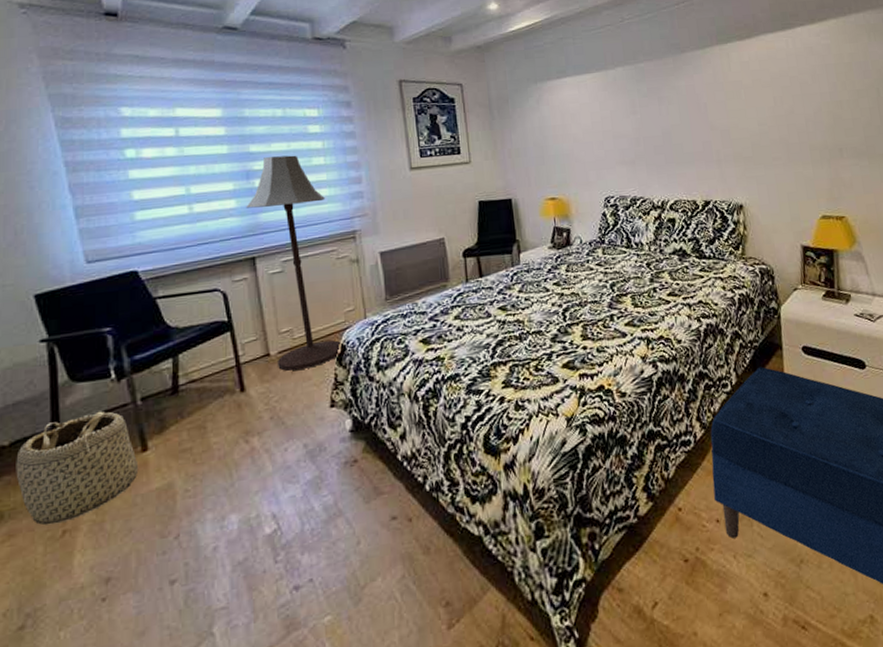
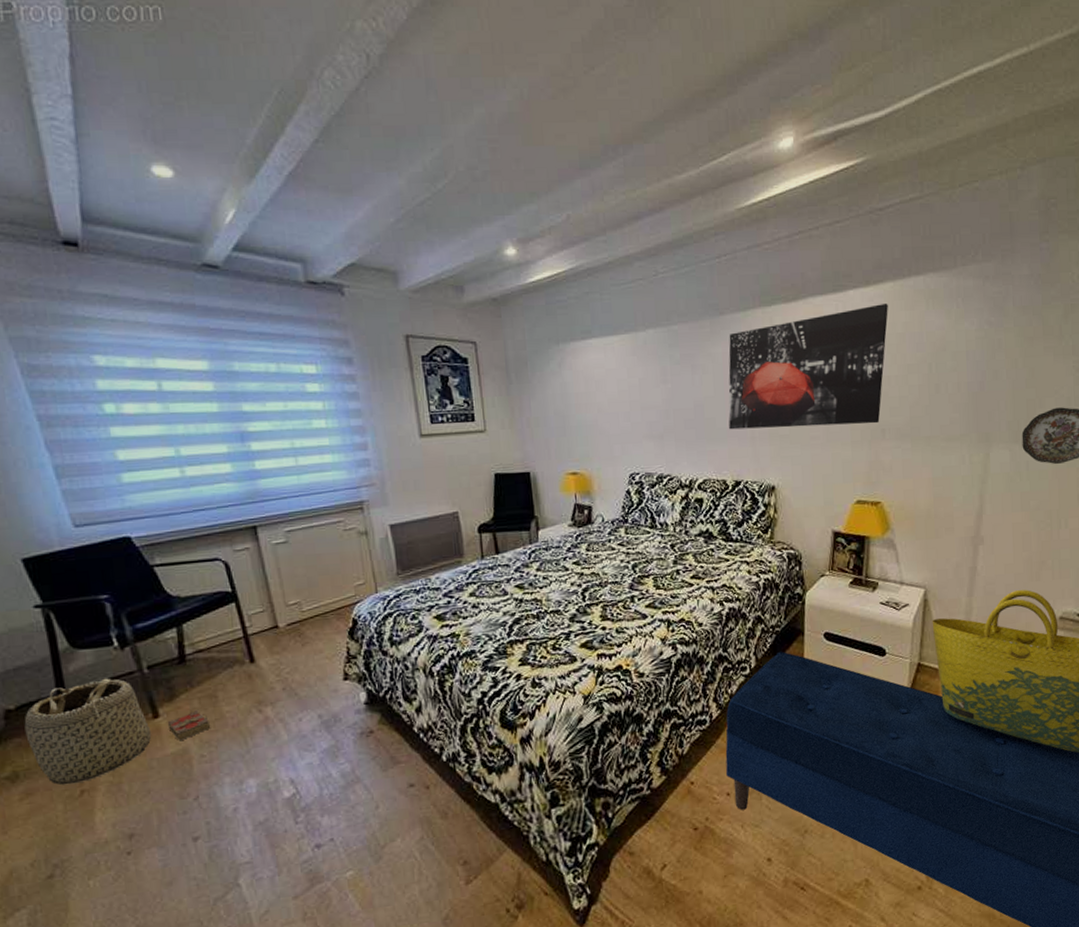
book: none [155,441,198,476] -> present [167,709,211,742]
floor lamp: present [246,155,343,371] -> none [243,416,354,643]
wall art: none [690,38,837,154] -> present [728,304,888,430]

